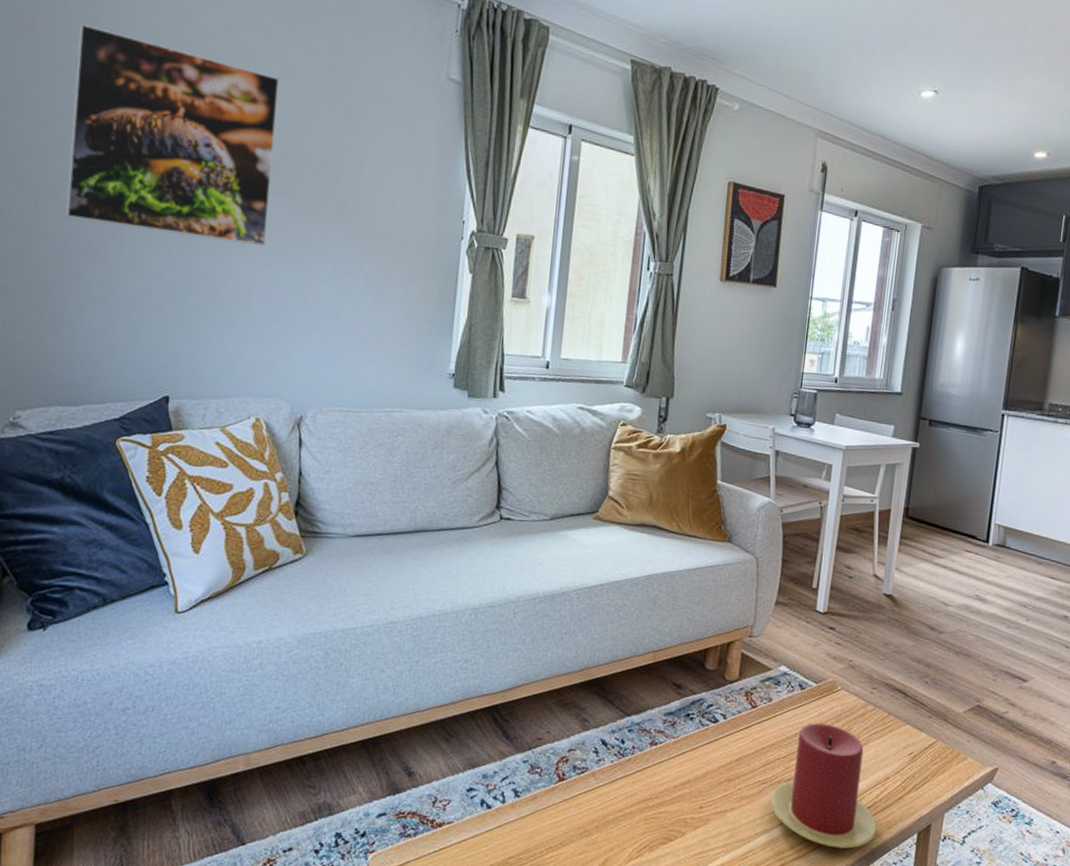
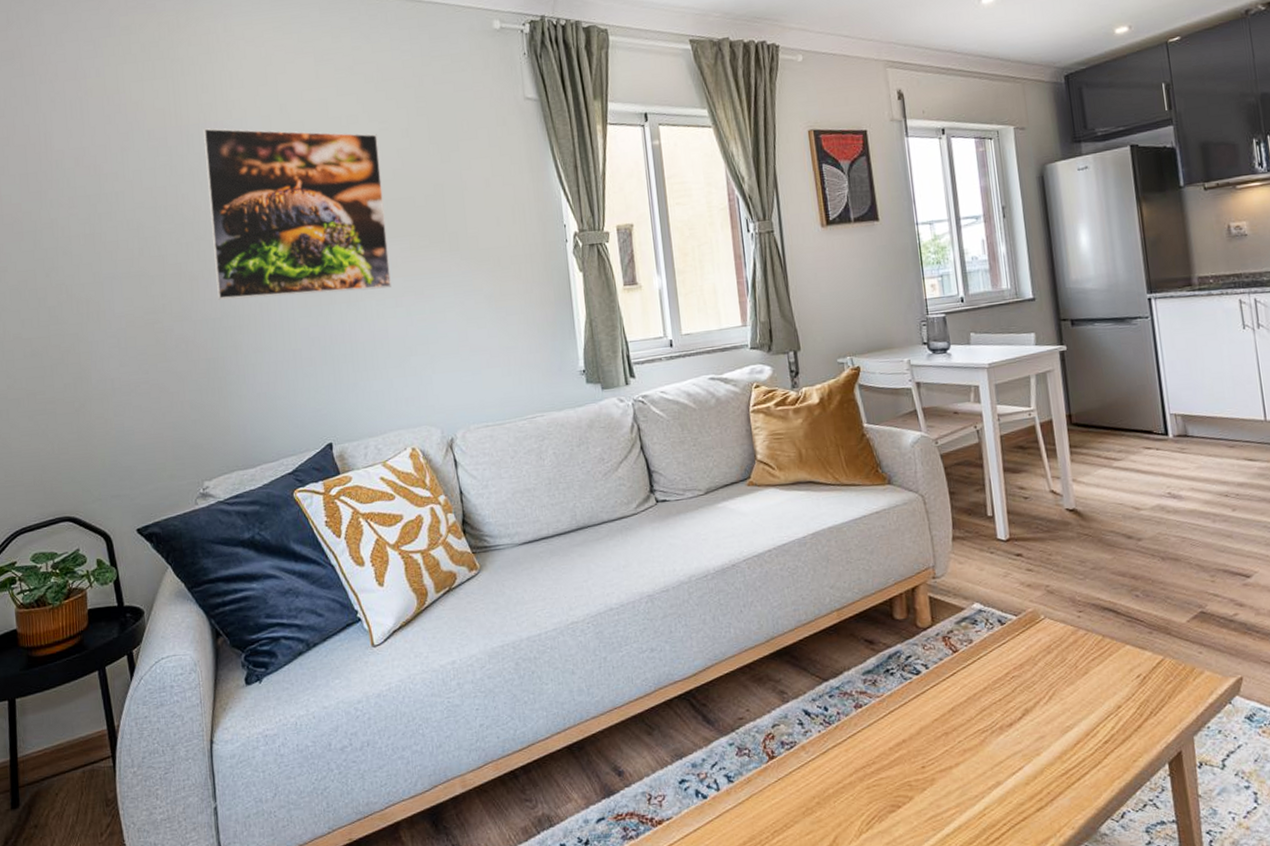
candle: present [770,722,877,849] -> none [995,657,1121,792]

